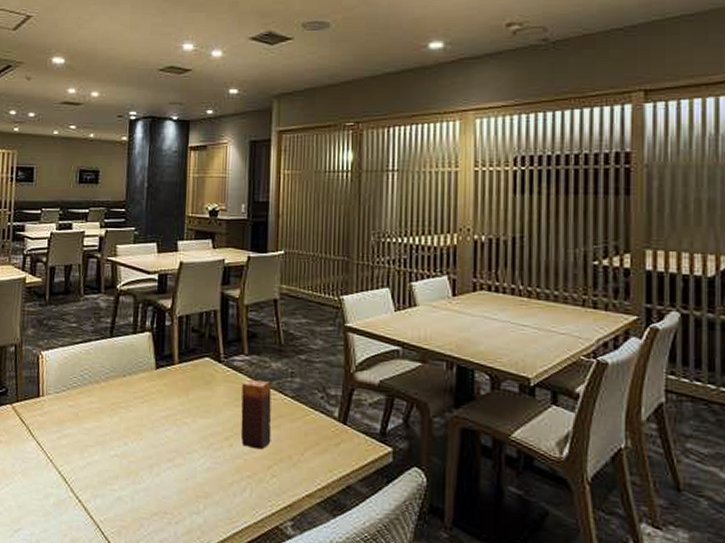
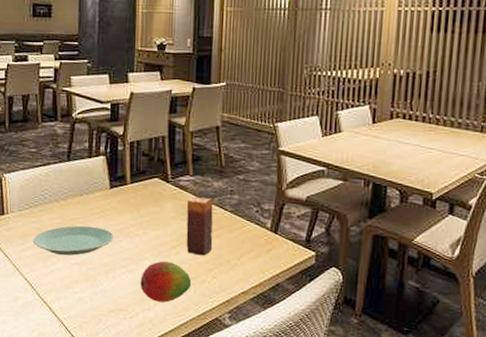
plate: none [69,410,160,446] -> present [32,225,115,256]
fruit: none [188,454,247,505] -> present [140,261,192,302]

